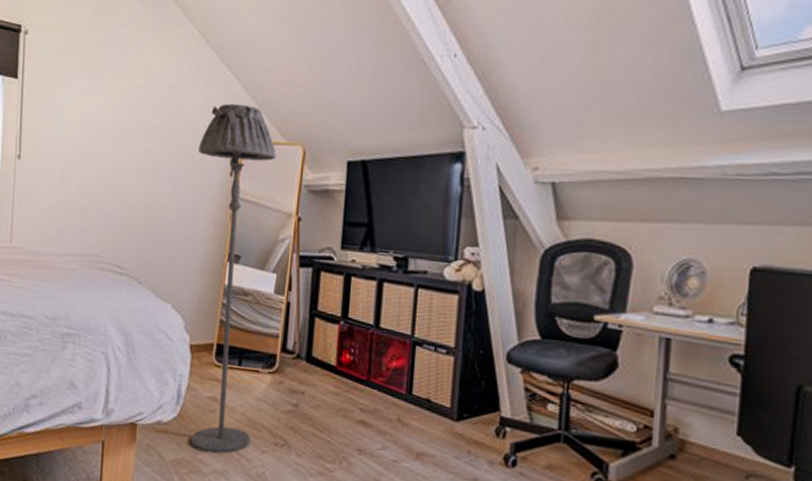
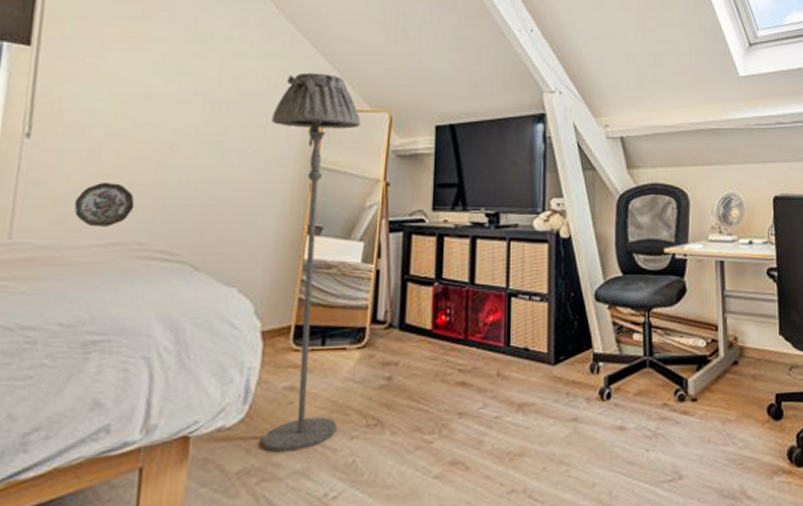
decorative plate: none [52,200,94,239] -> present [74,182,135,227]

